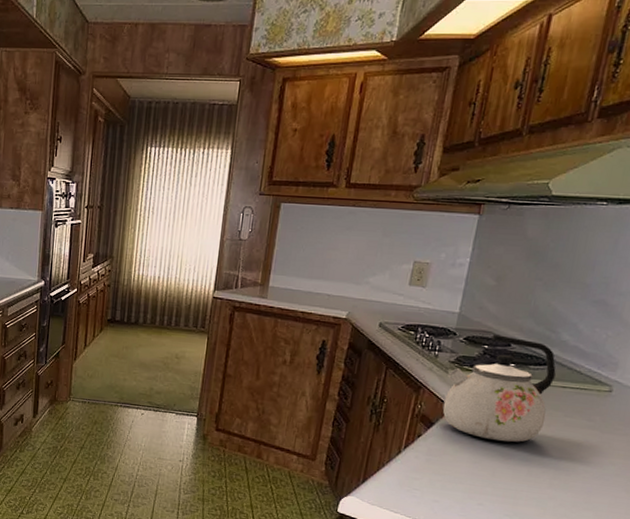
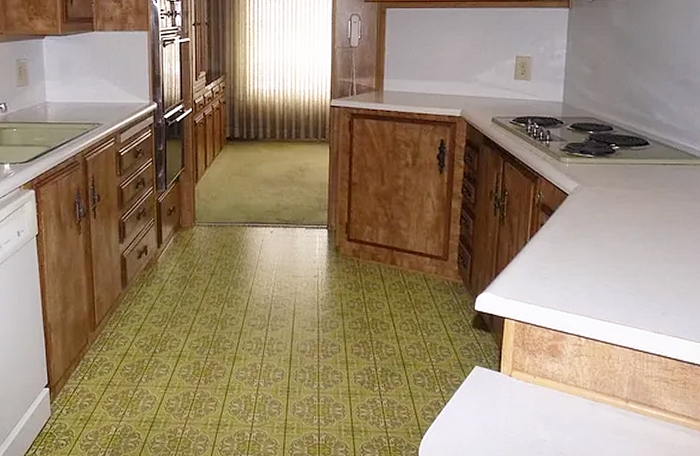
kettle: present [442,334,556,443] -> none [560,120,655,222]

